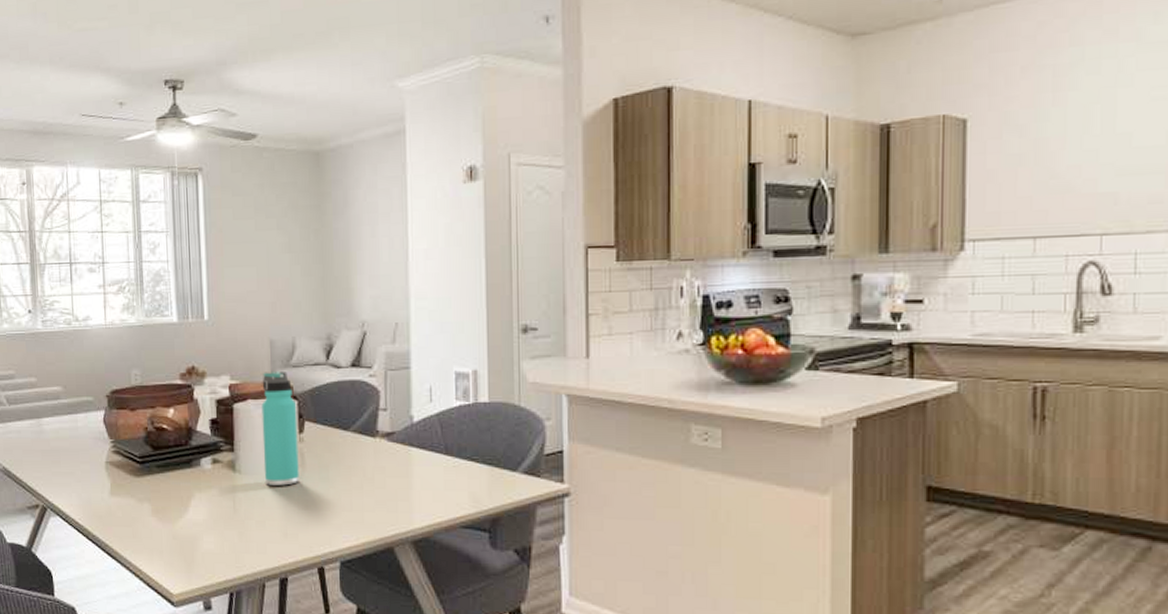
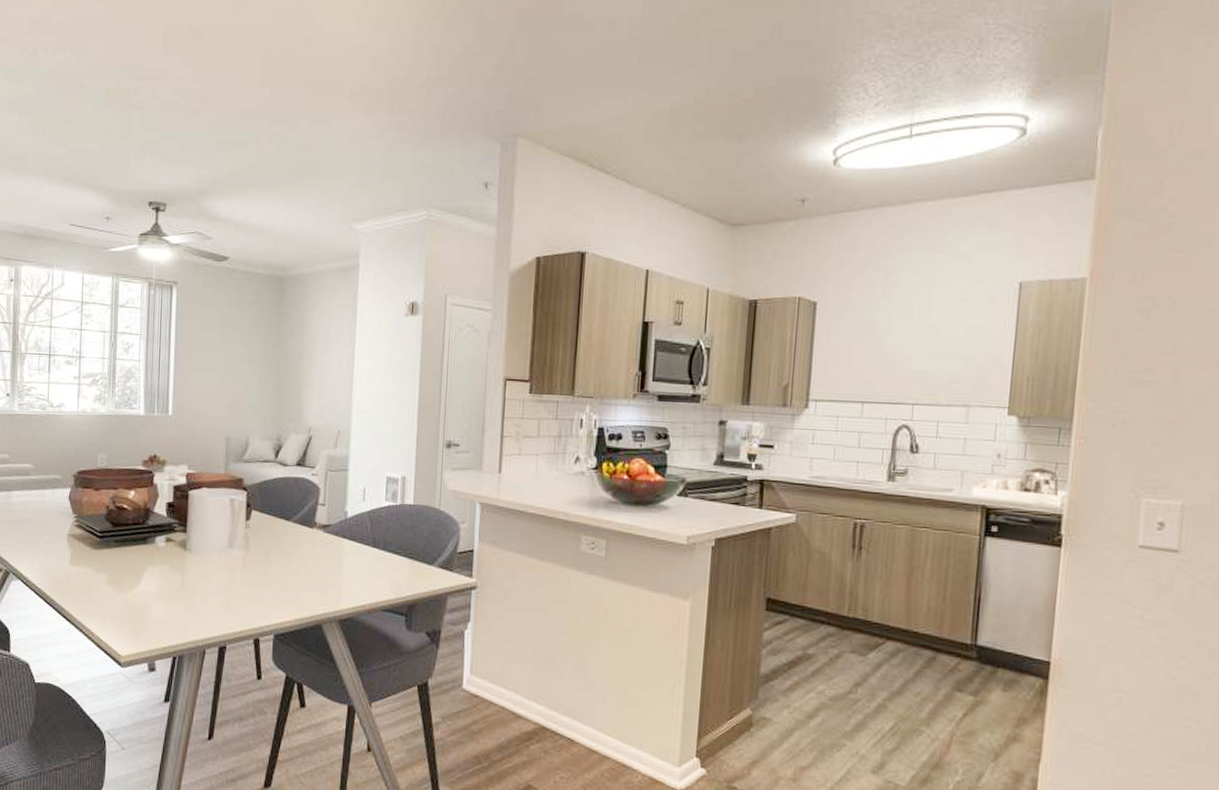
thermos bottle: present [261,372,299,486] -> none [212,464,246,566]

